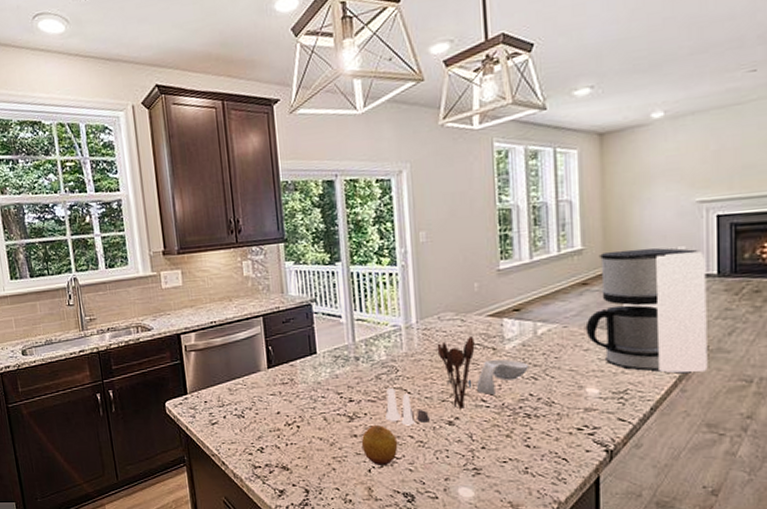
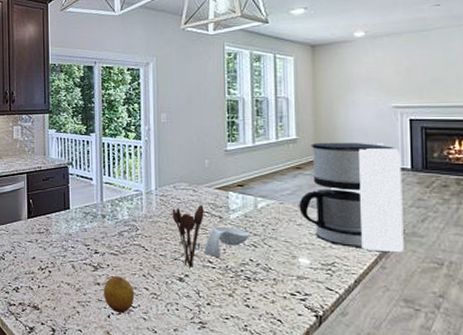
salt and pepper shaker set: present [385,387,431,426] -> none [125,243,164,279]

